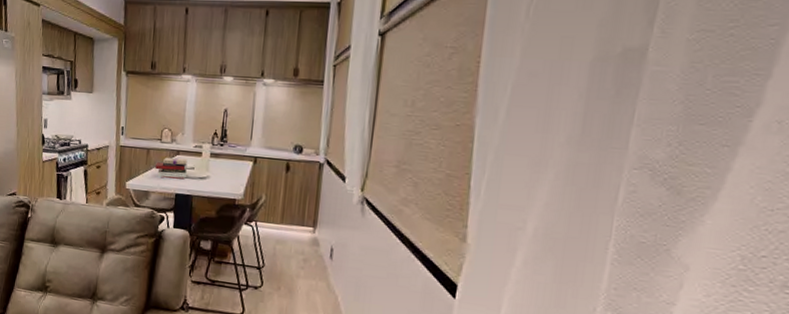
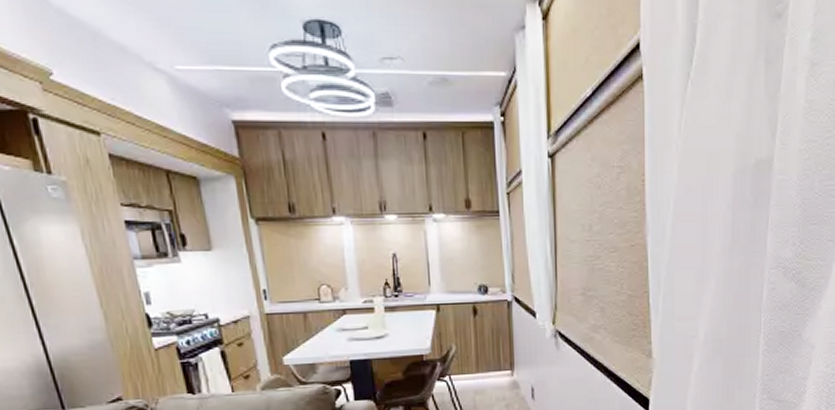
books: present [155,157,188,180] -> none [318,318,361,345]

